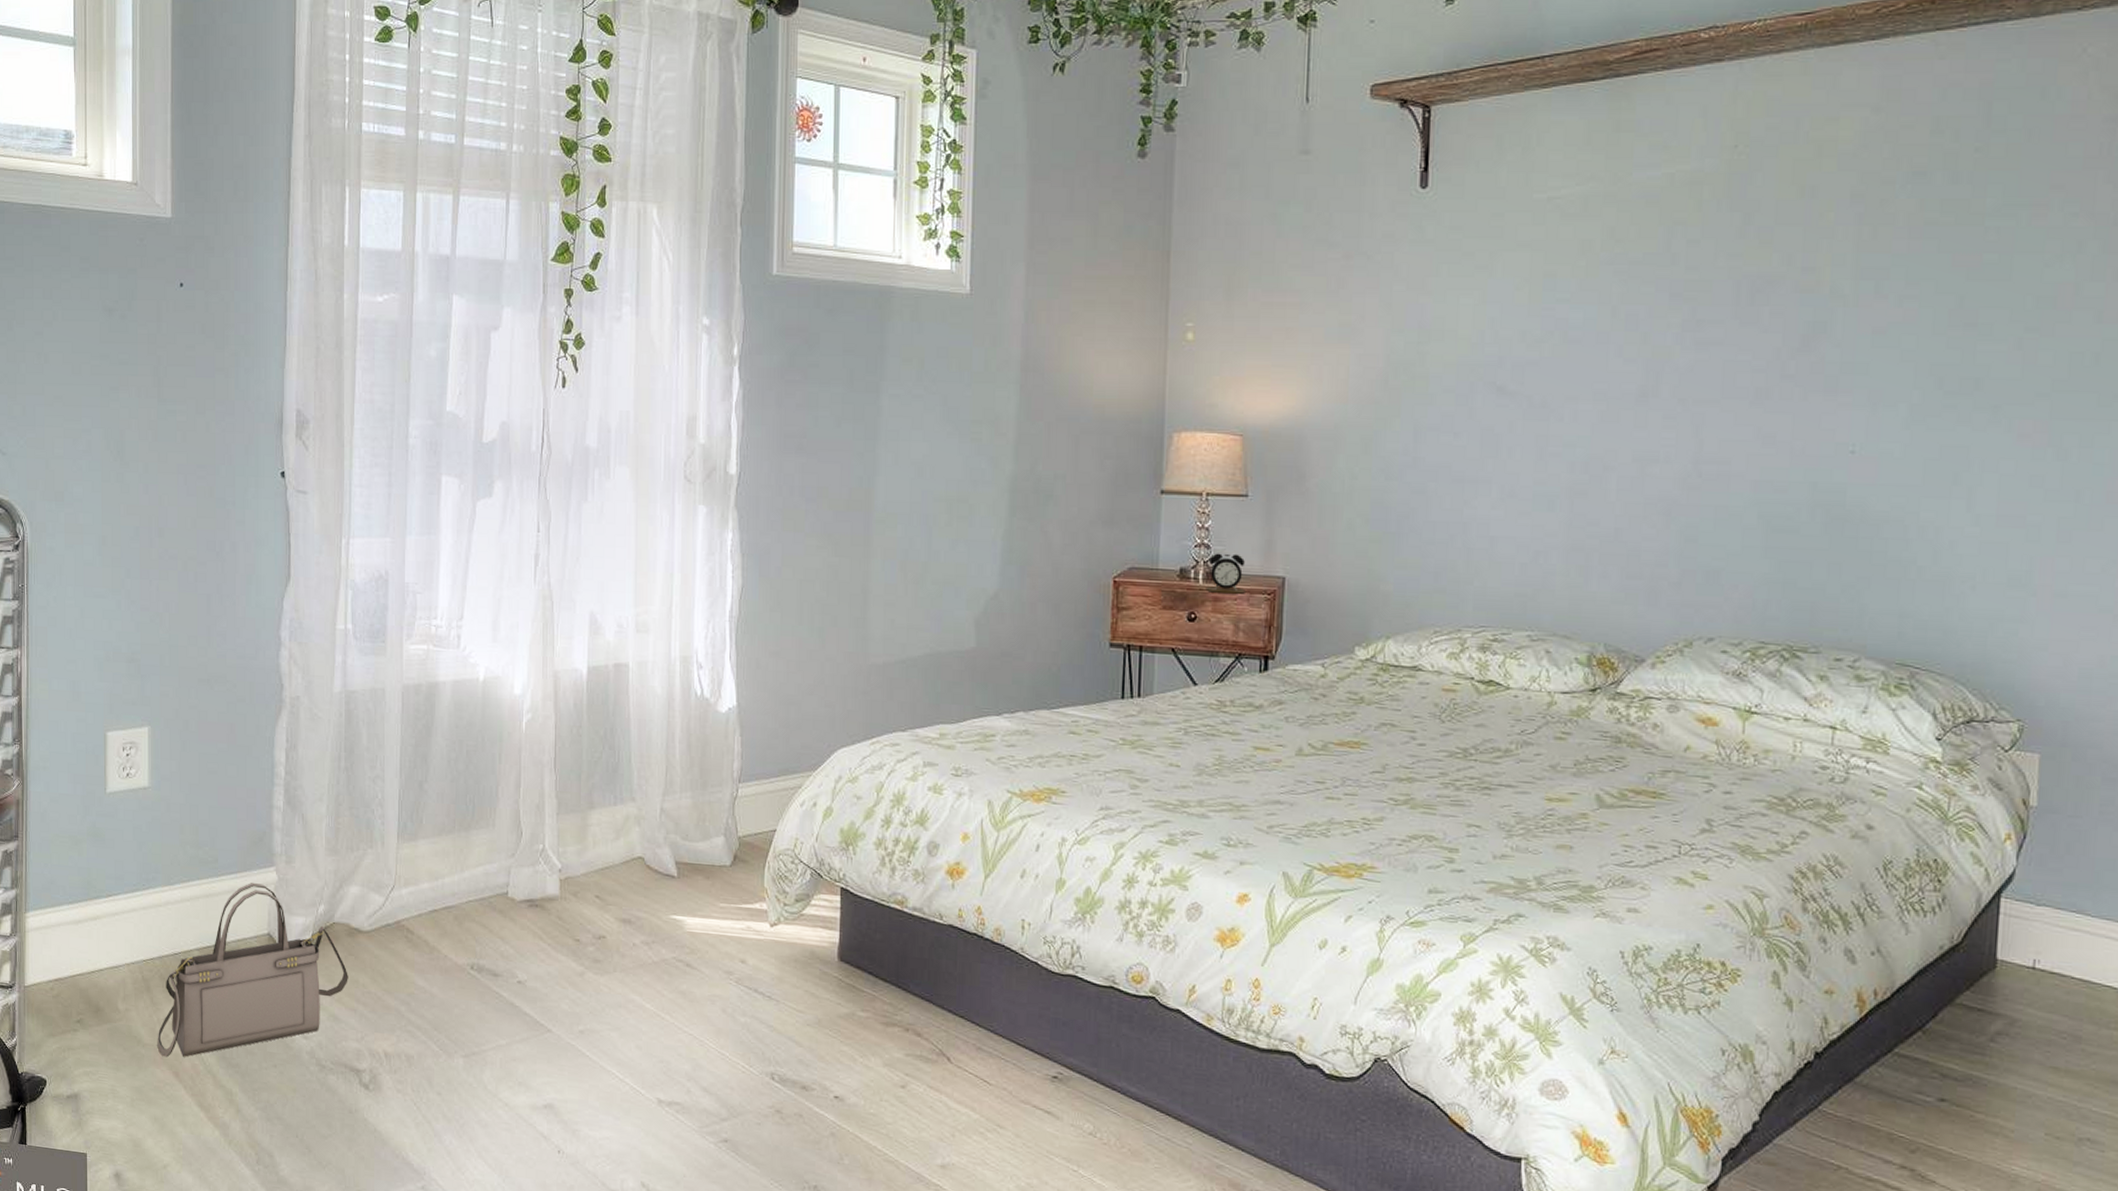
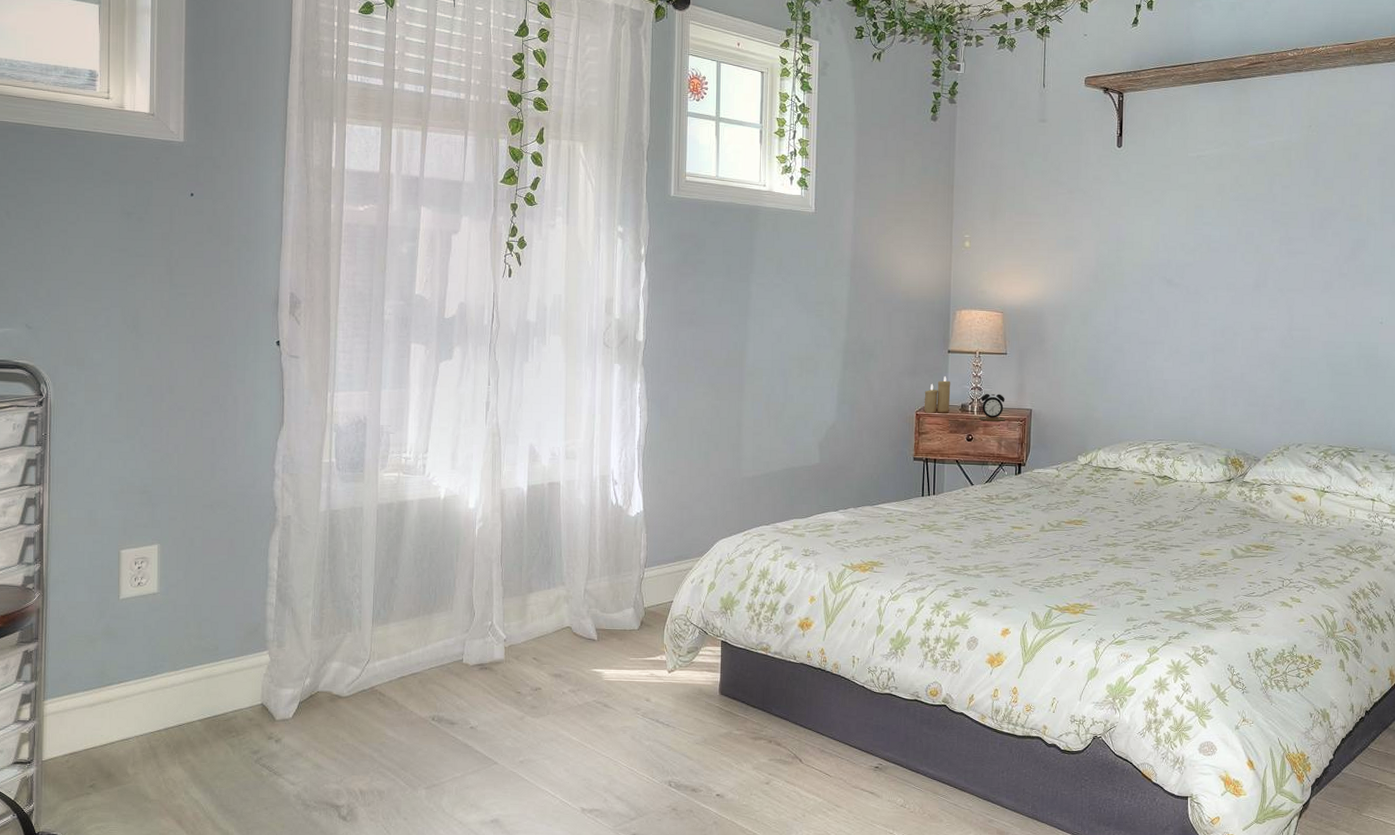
handbag: present [157,883,348,1058] -> none [162,664,330,809]
candle: none [1124,527,1165,582] -> present [924,376,951,414]

